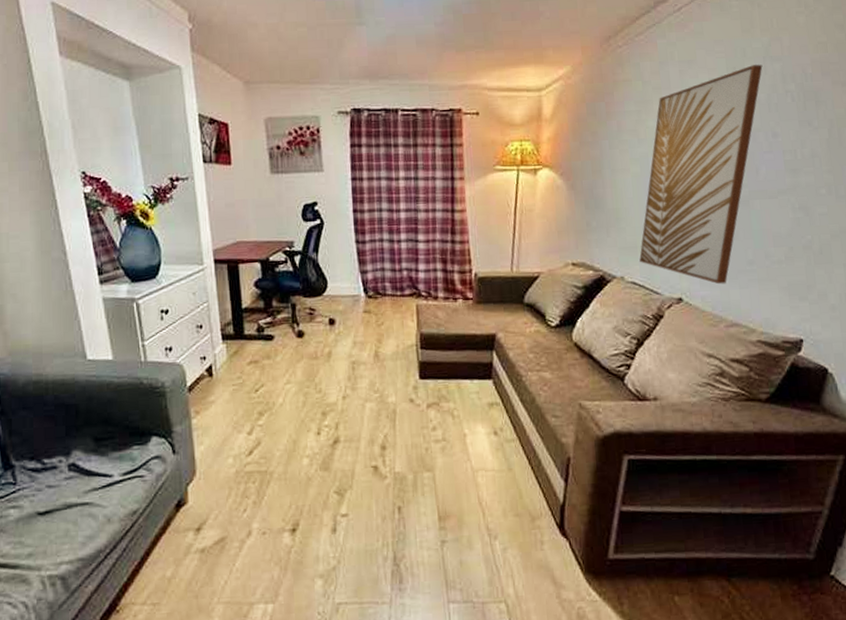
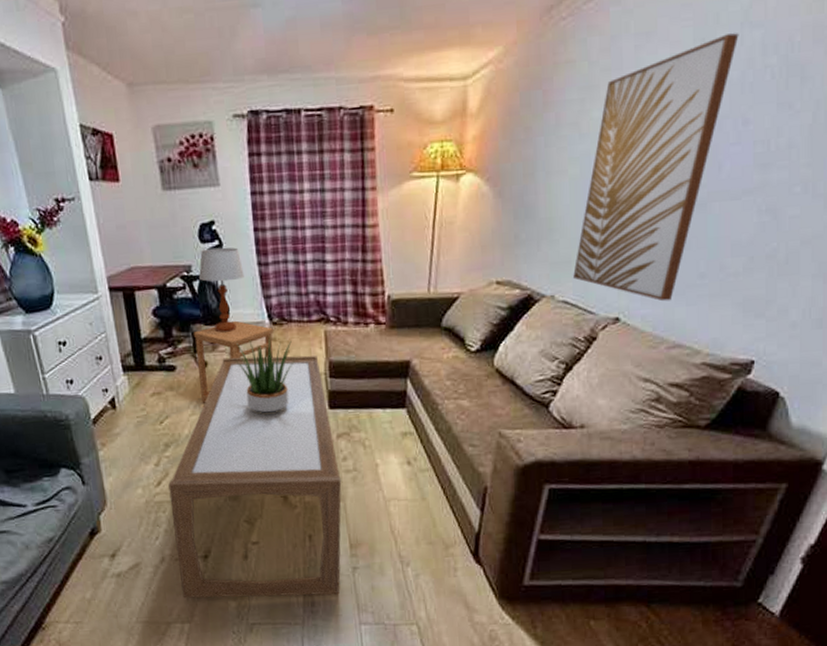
coffee table: none [260,327,431,576] -> present [168,355,342,598]
side table: none [293,293,368,372] -> present [194,320,273,403]
table lamp: none [300,226,343,304] -> present [199,247,244,333]
potted plant: none [332,308,389,384] -> present [235,335,296,414]

